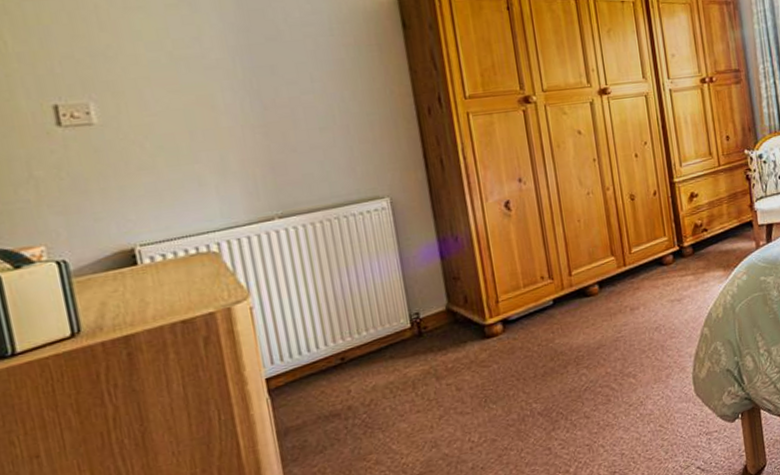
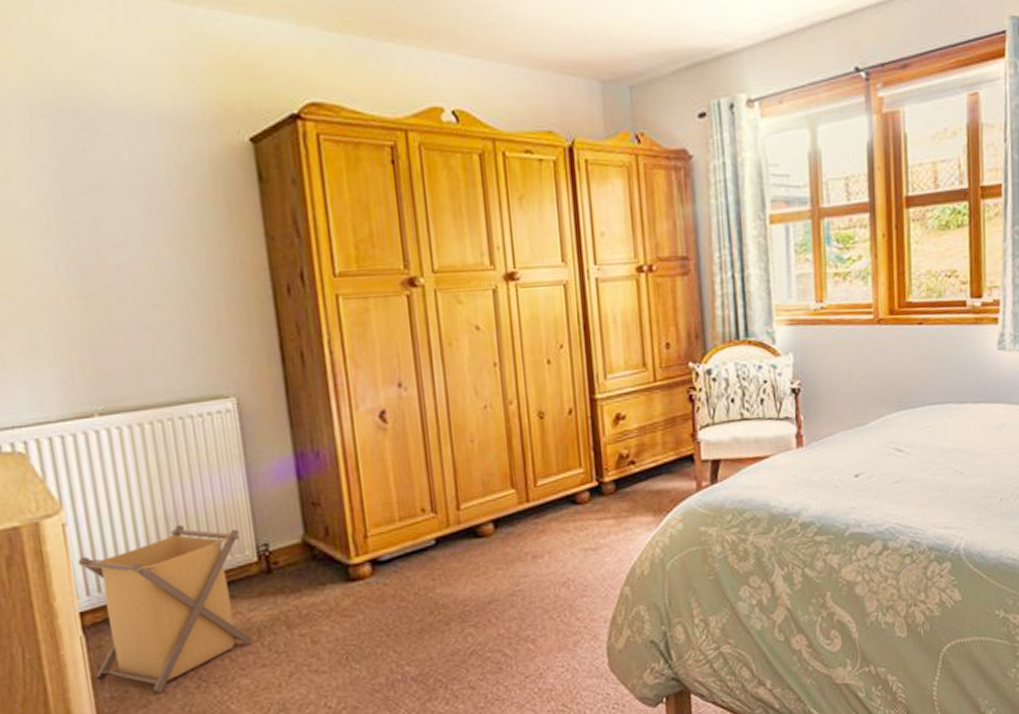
laundry basket: none [263,302,409,441] -> present [77,524,254,694]

